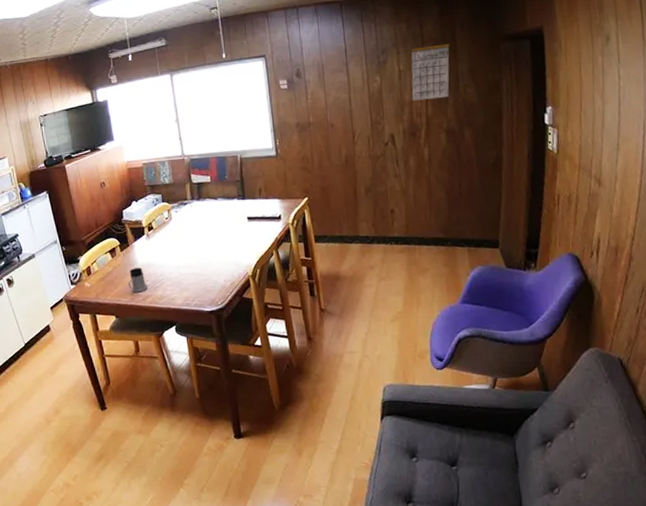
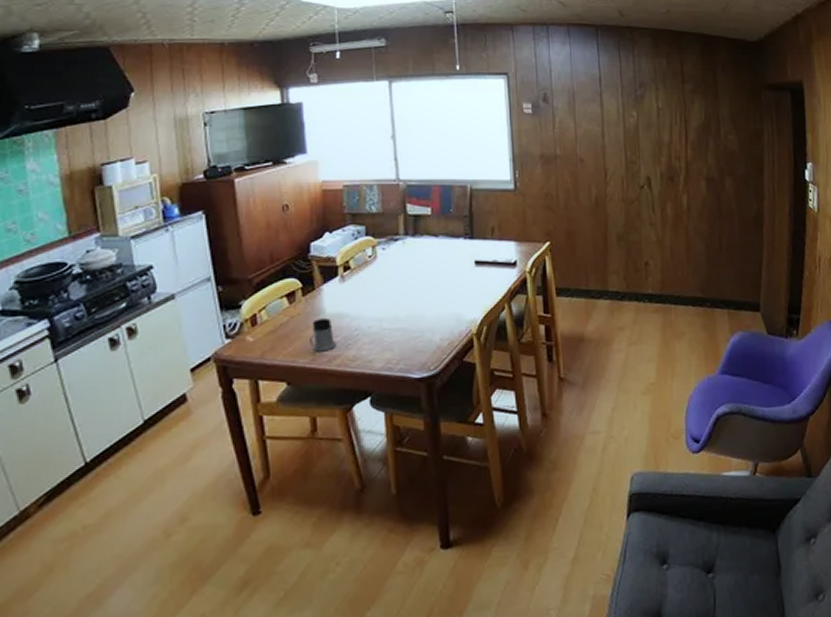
calendar: present [411,43,450,101] -> none [670,85,711,143]

